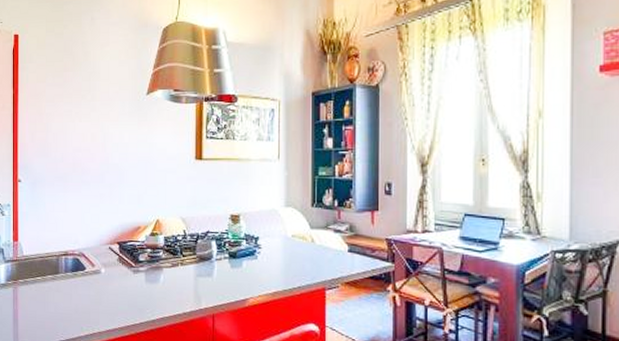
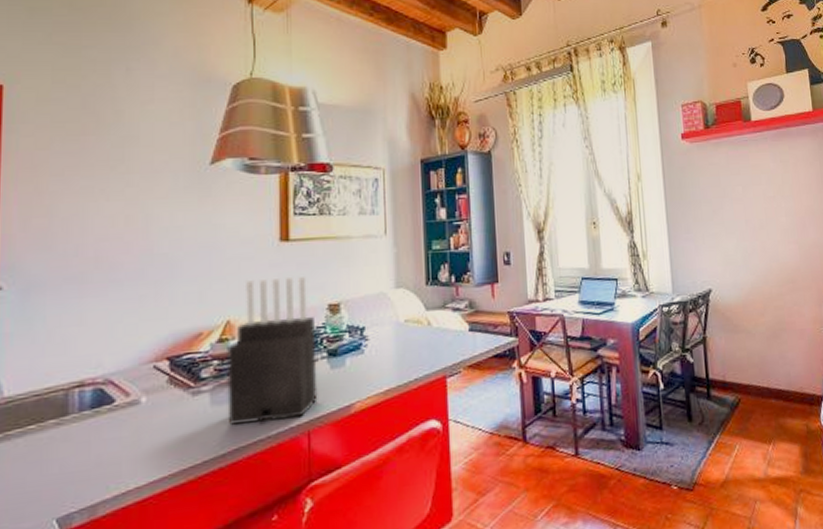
knife block: none [155,190,221,303] -> present [225,277,318,426]

